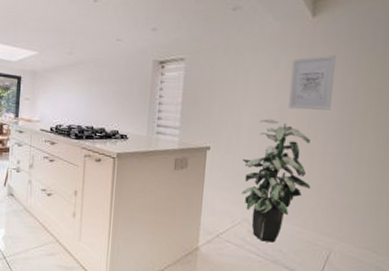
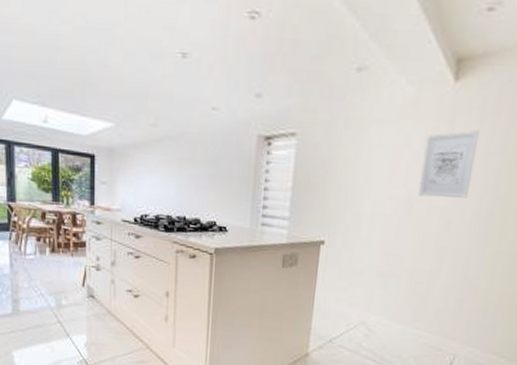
indoor plant: present [242,119,311,243] -> none [359,208,442,348]

